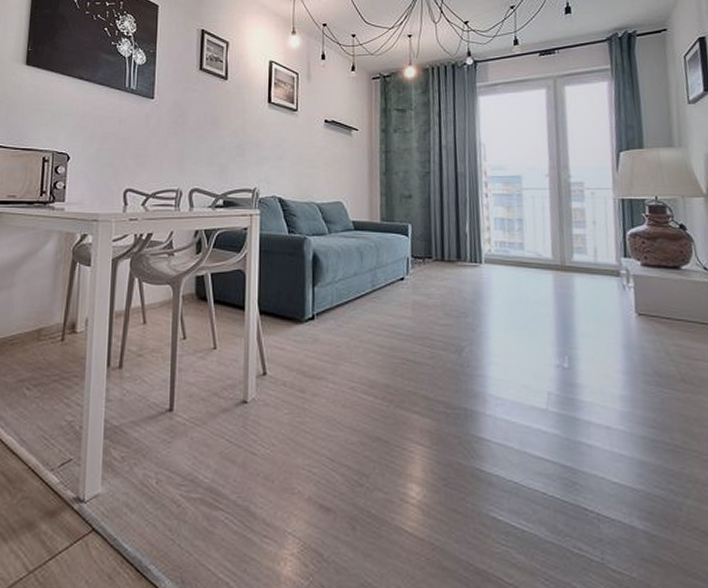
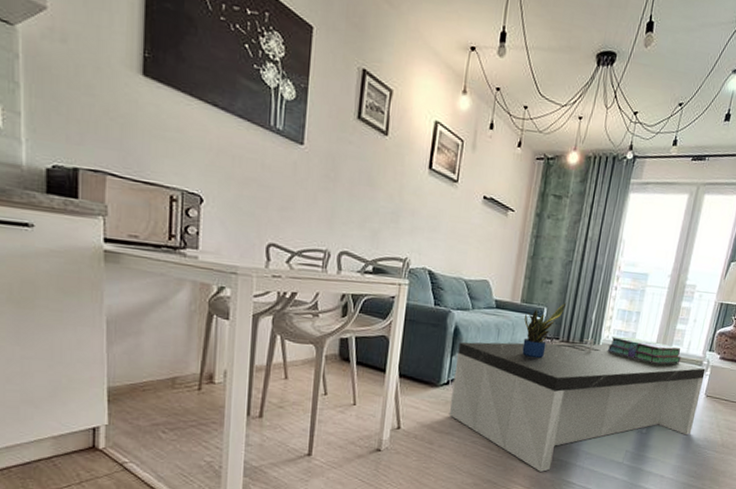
coffee table: none [318,254,632,425] -> present [449,338,706,472]
potted plant: none [388,216,433,281] -> present [522,302,567,358]
stack of books: none [492,248,590,278] -> present [607,336,681,364]

